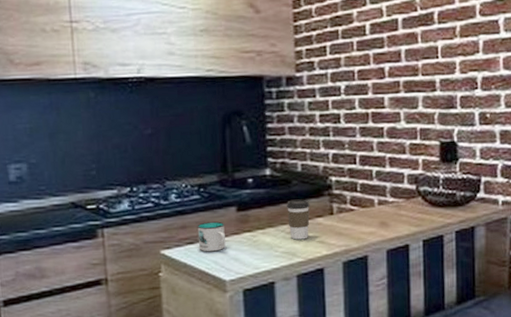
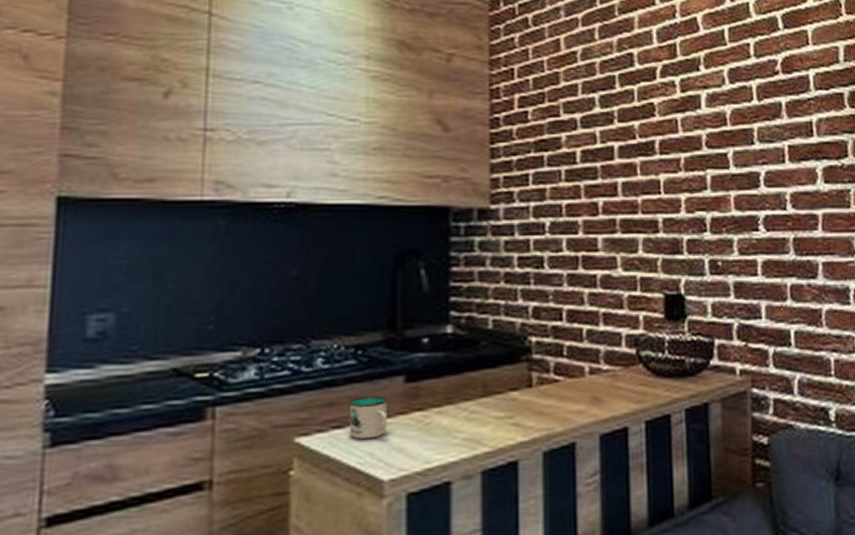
coffee cup: present [286,199,310,240] -> none [471,366,503,422]

